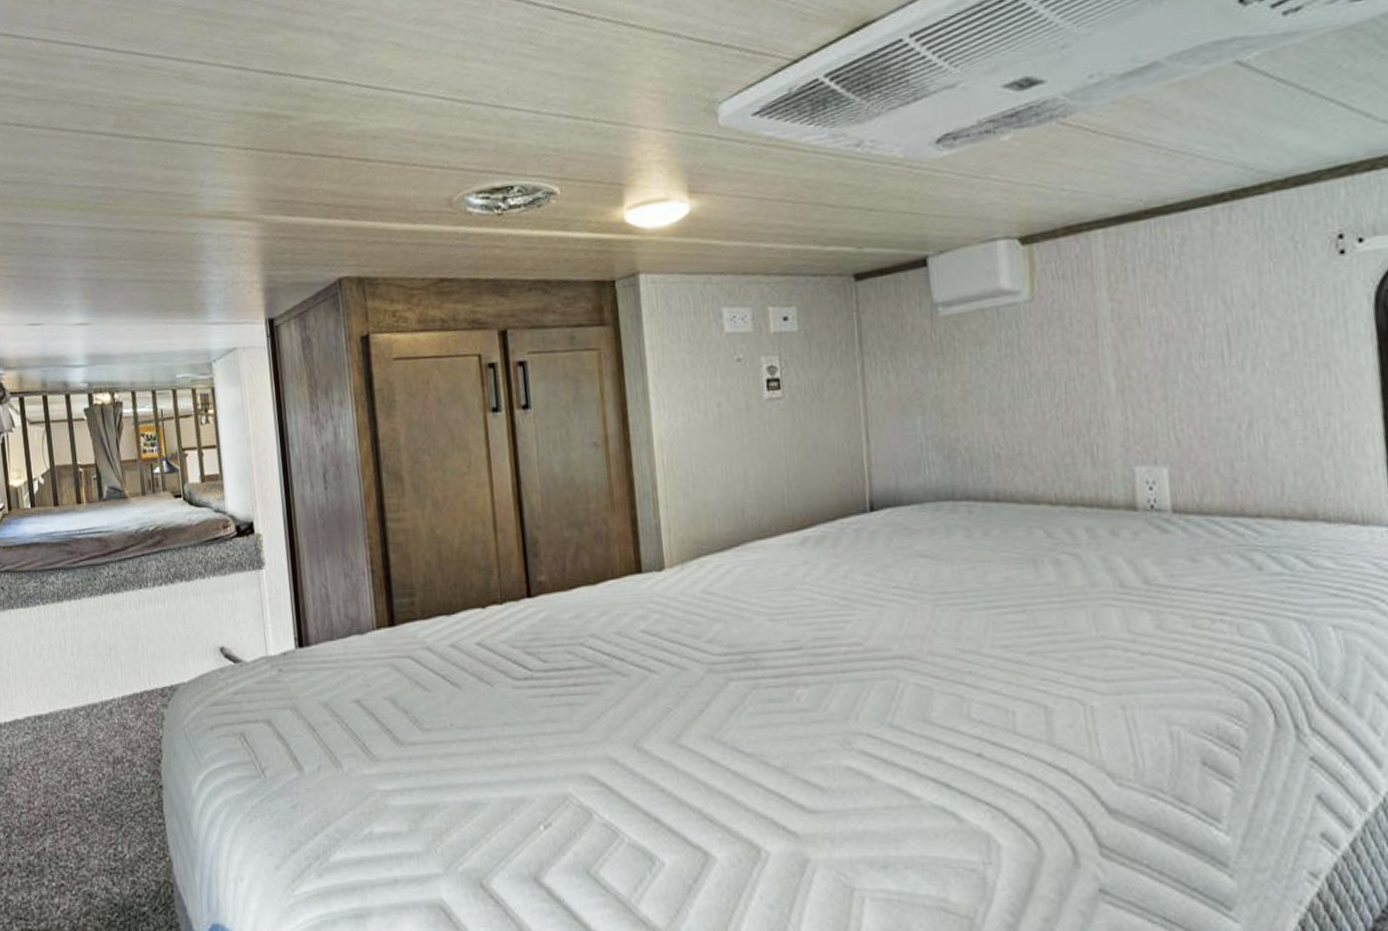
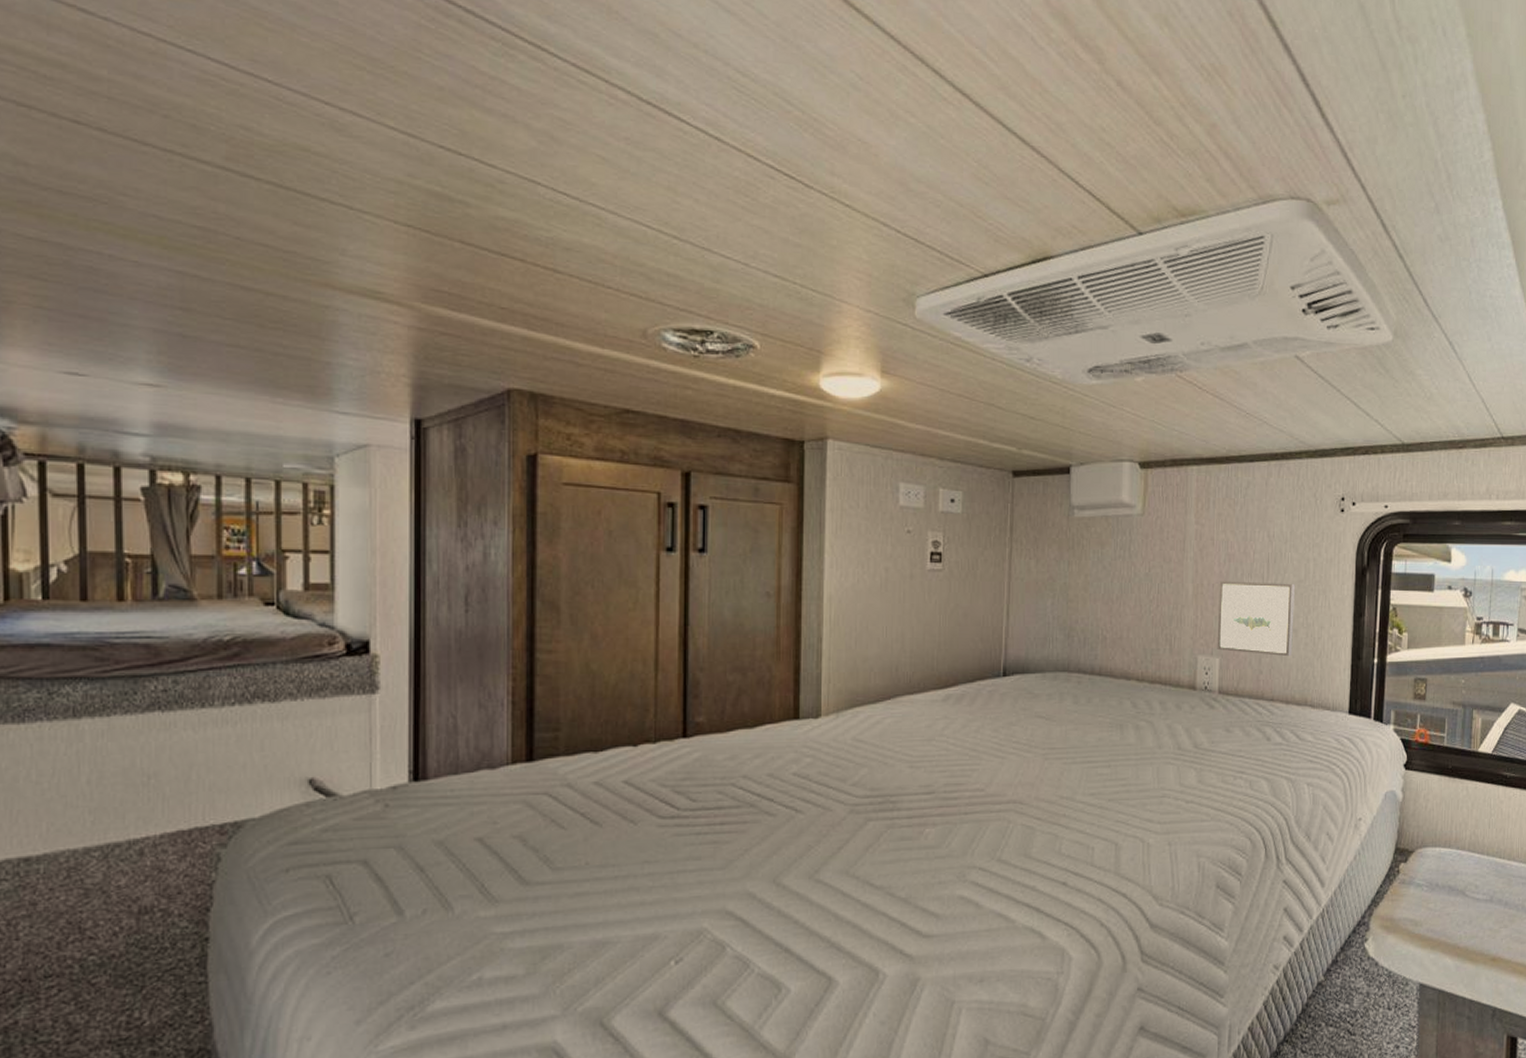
wall art: none [1155,359,1284,458] -> present [1217,581,1295,657]

